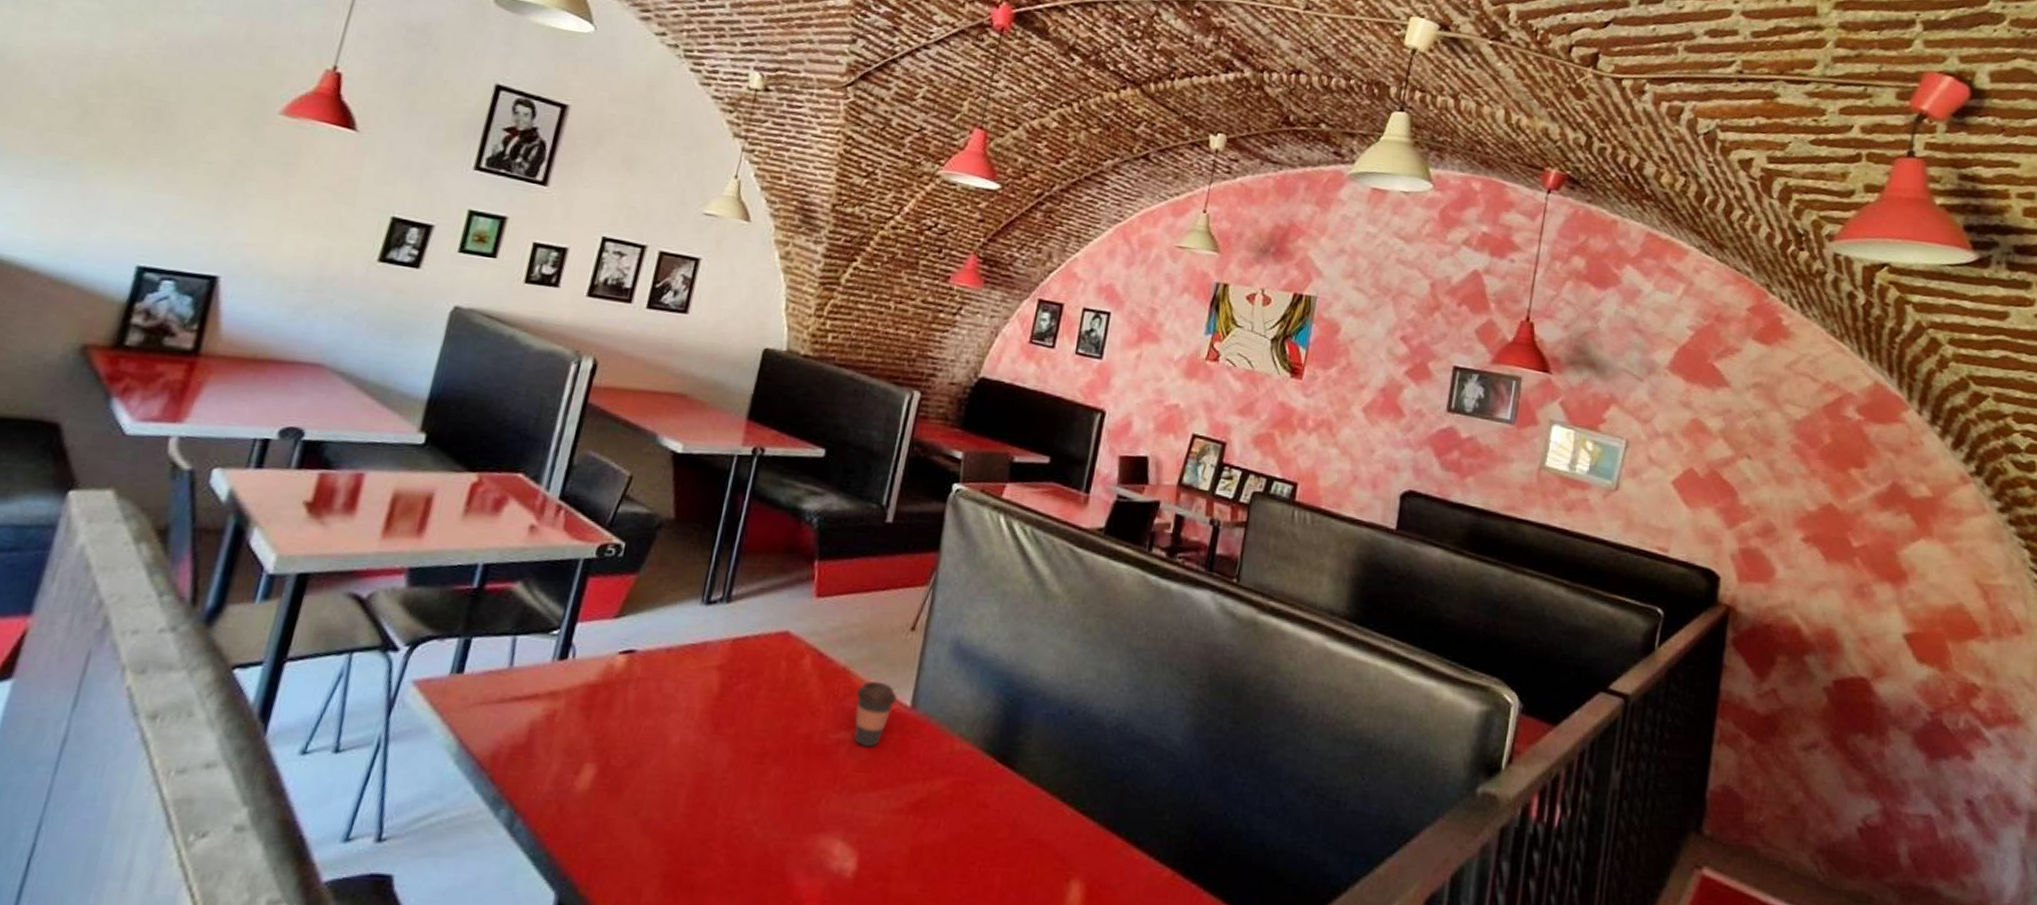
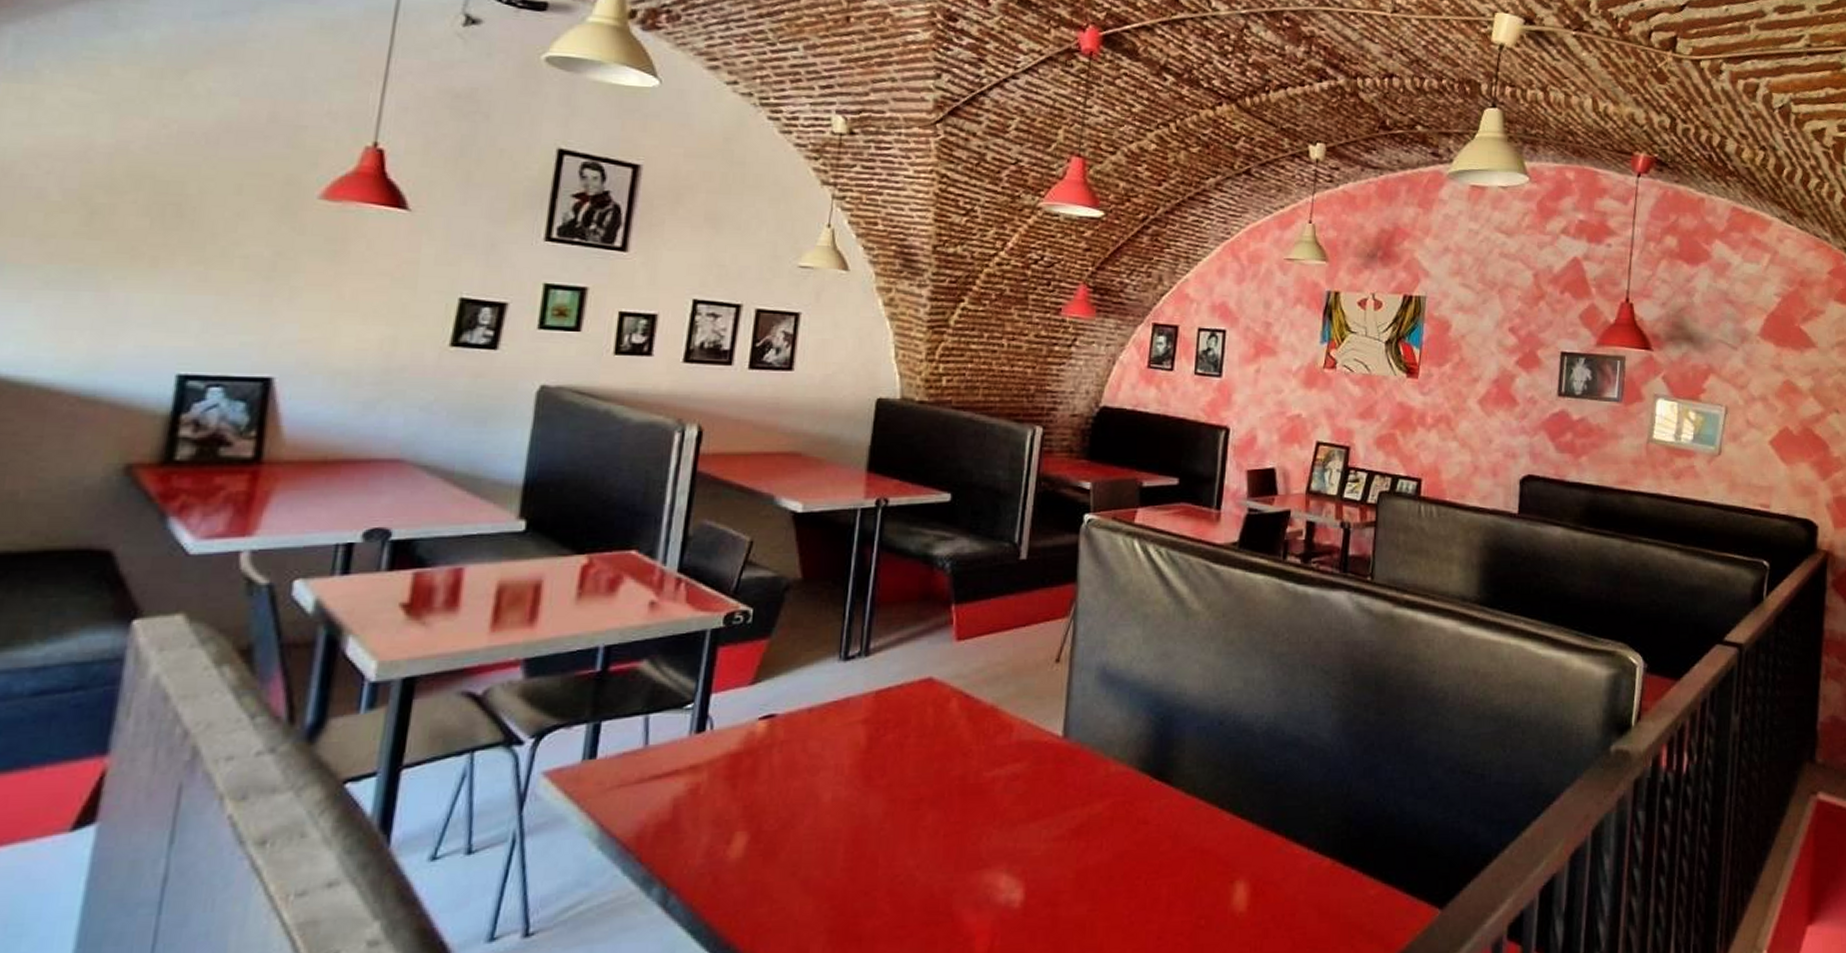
coffee cup: present [854,680,898,747] -> none [1006,715,1048,781]

